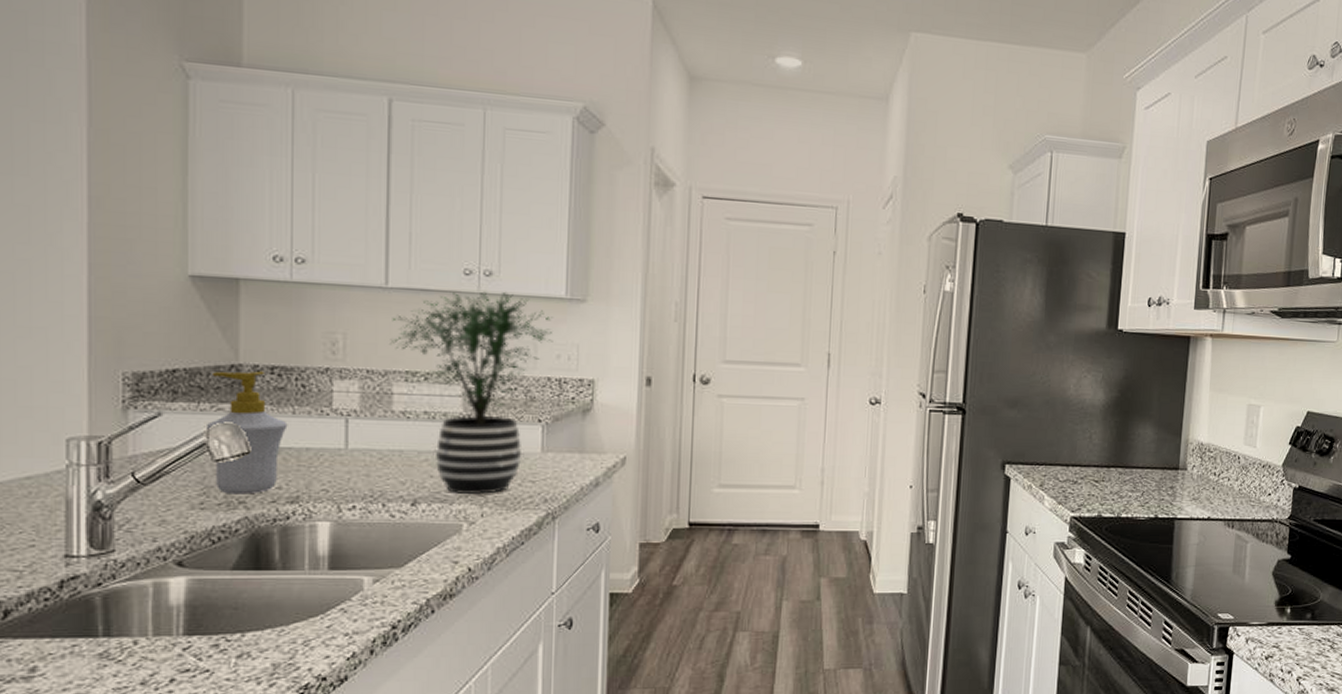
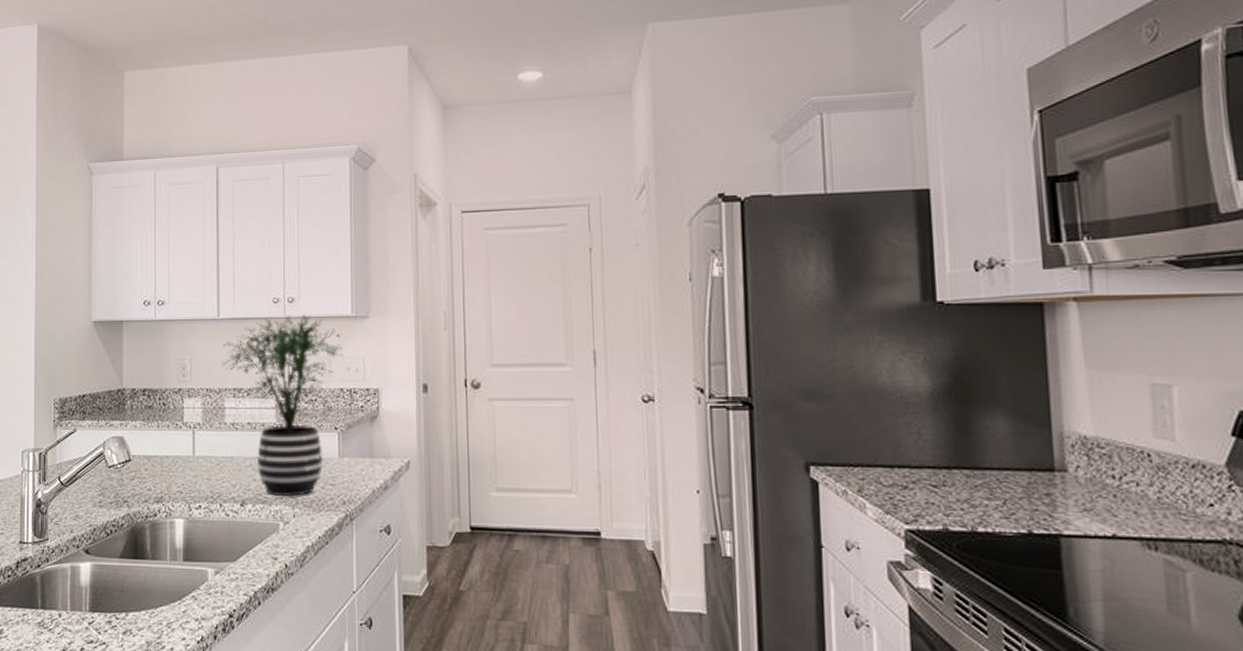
soap bottle: present [205,371,288,495] -> none [102,393,154,495]

